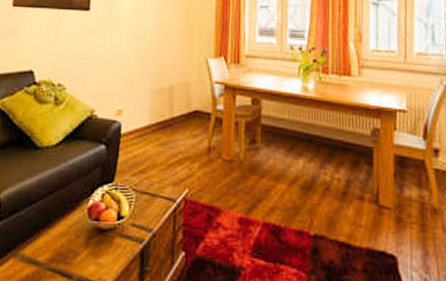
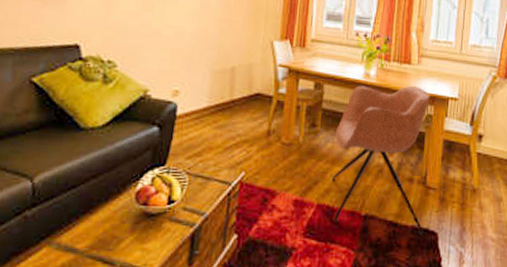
armchair: none [276,99,380,258] -> present [331,85,430,235]

